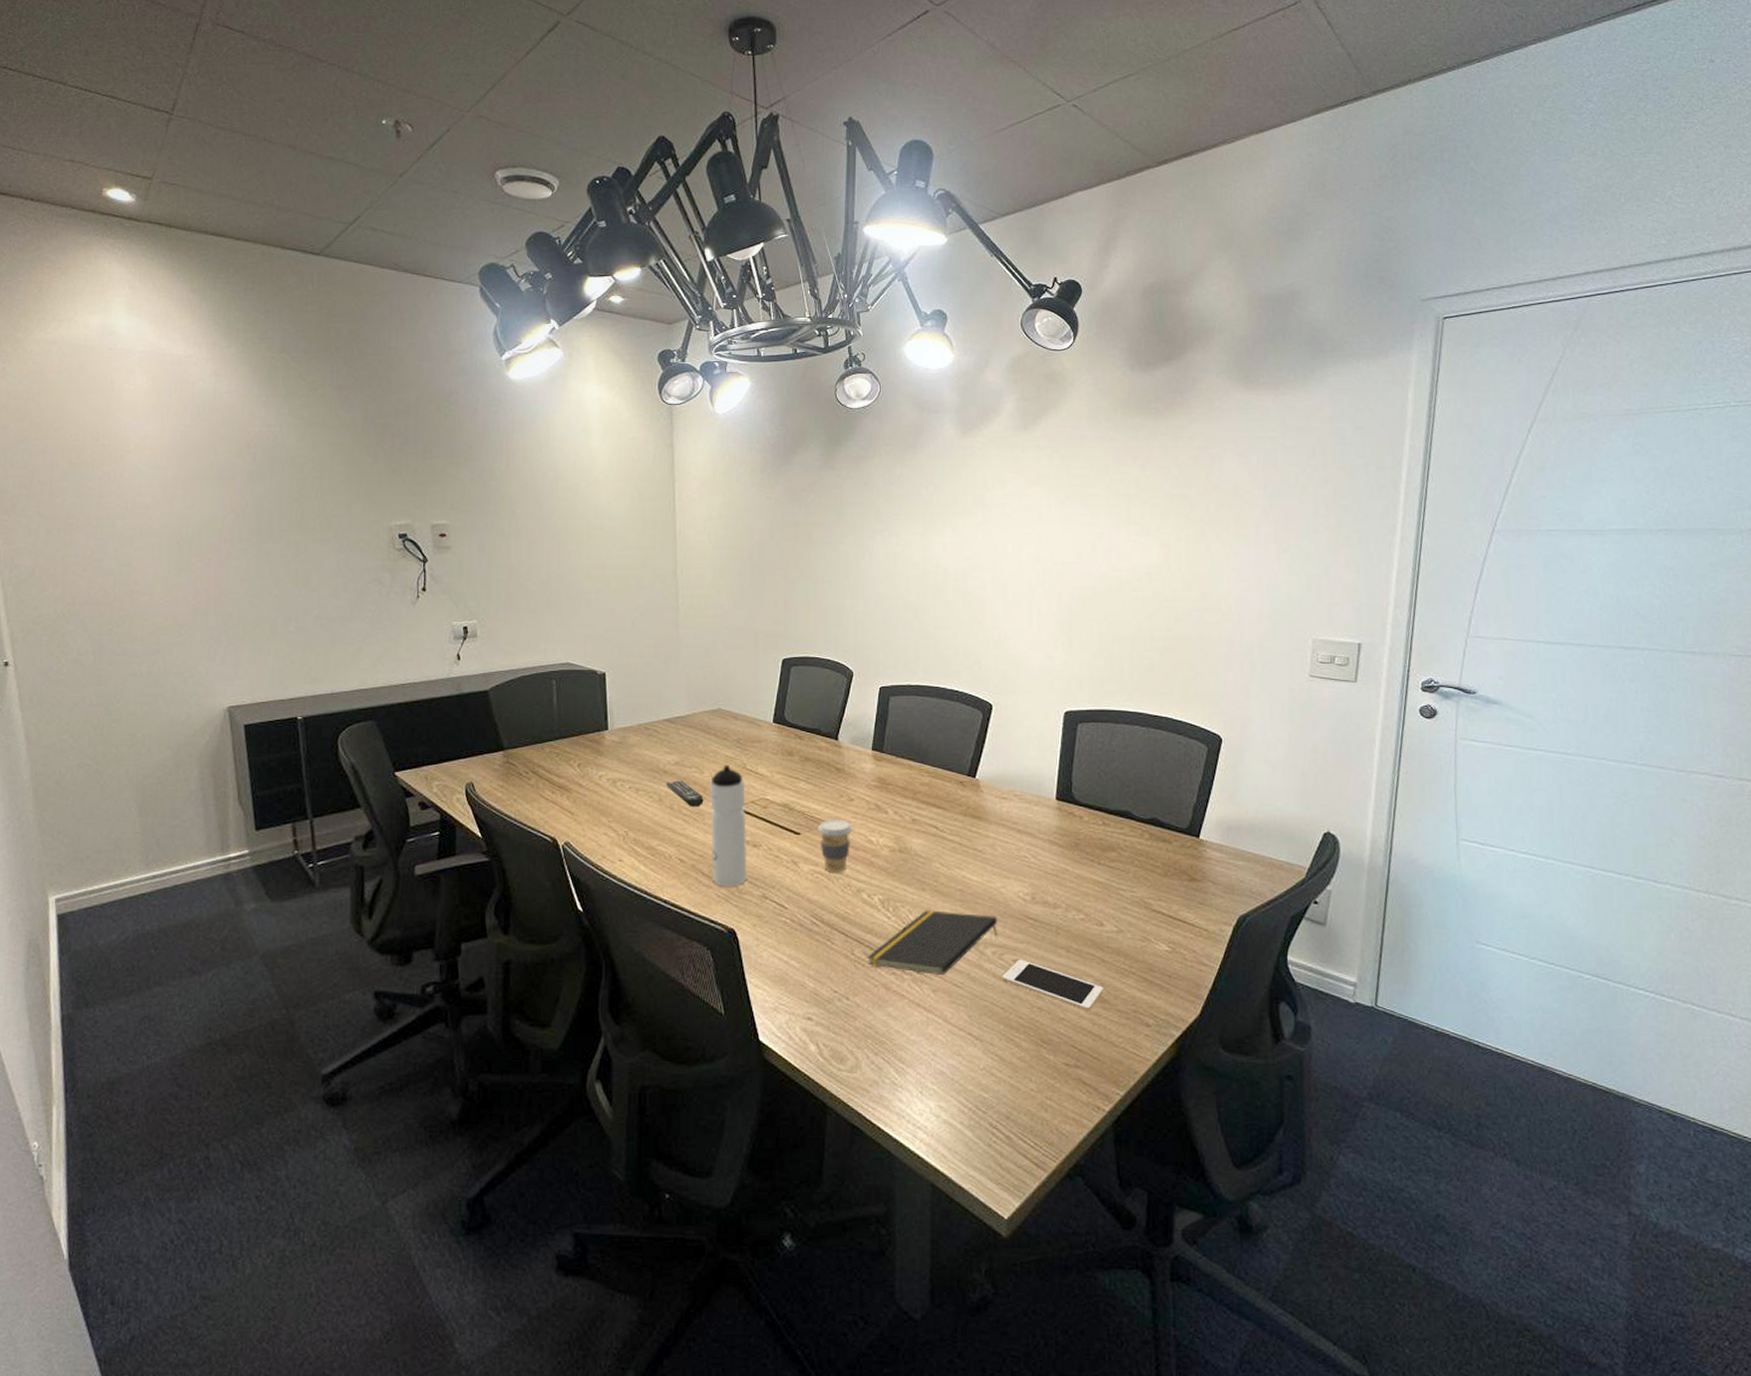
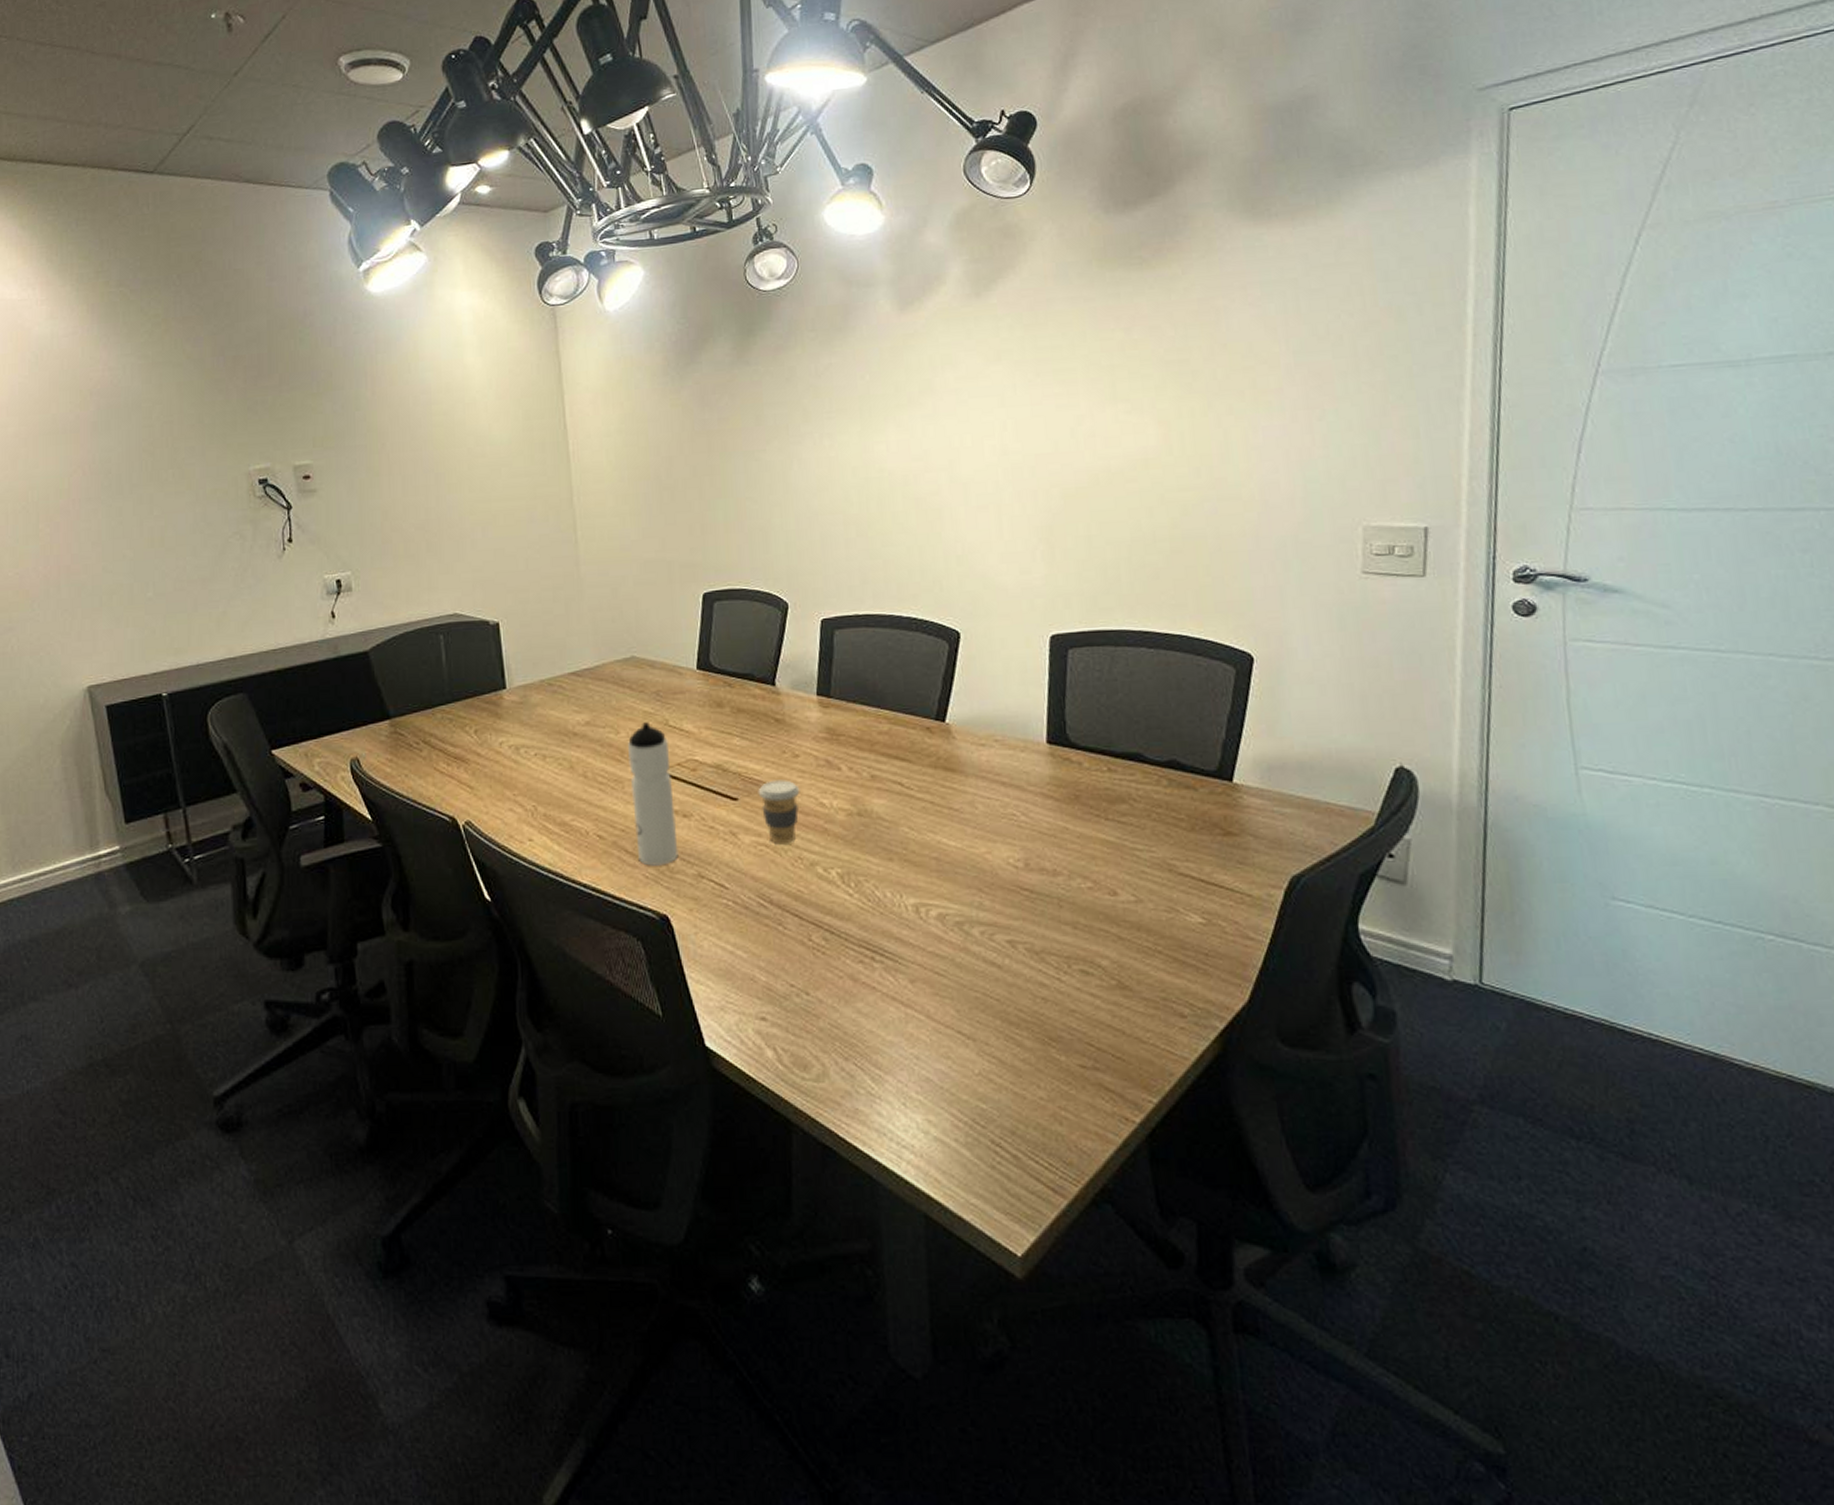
remote control: present [666,780,704,807] -> none [577,742,622,774]
notepad: present [867,910,998,976] -> none [827,884,985,963]
cell phone: present [1003,959,1103,1011] -> none [995,939,1123,1001]

